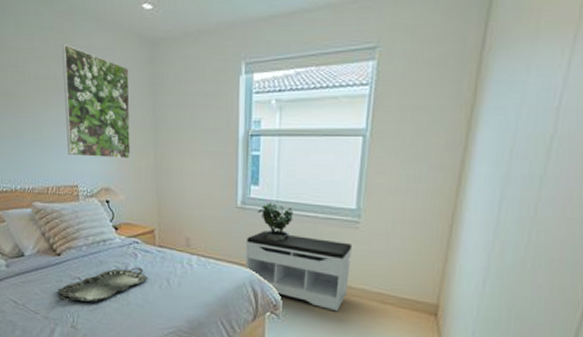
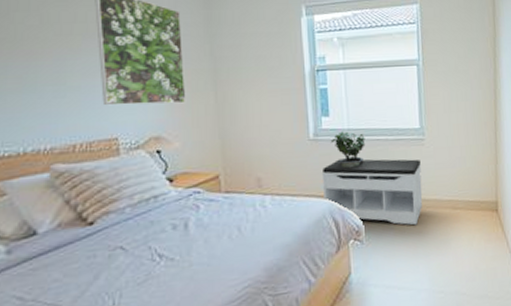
serving tray: present [58,267,149,302] -> none [89,220,215,281]

